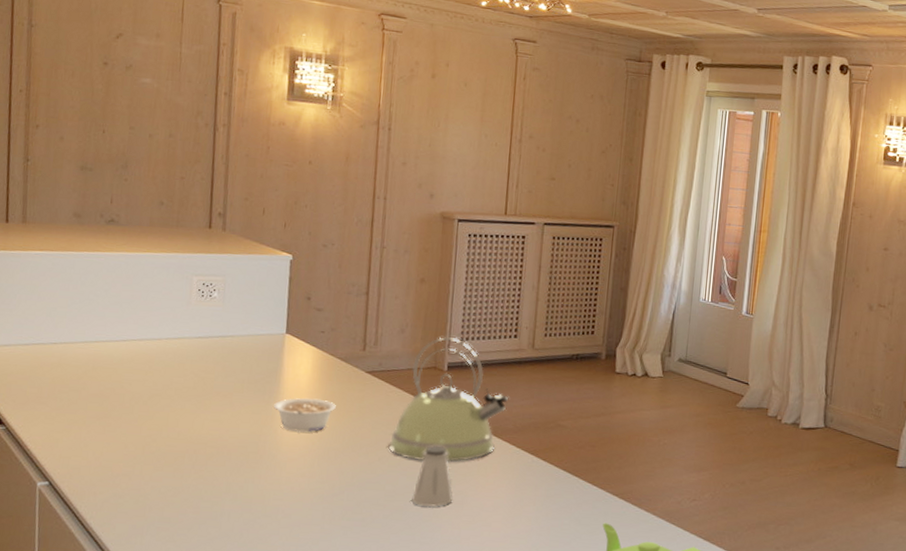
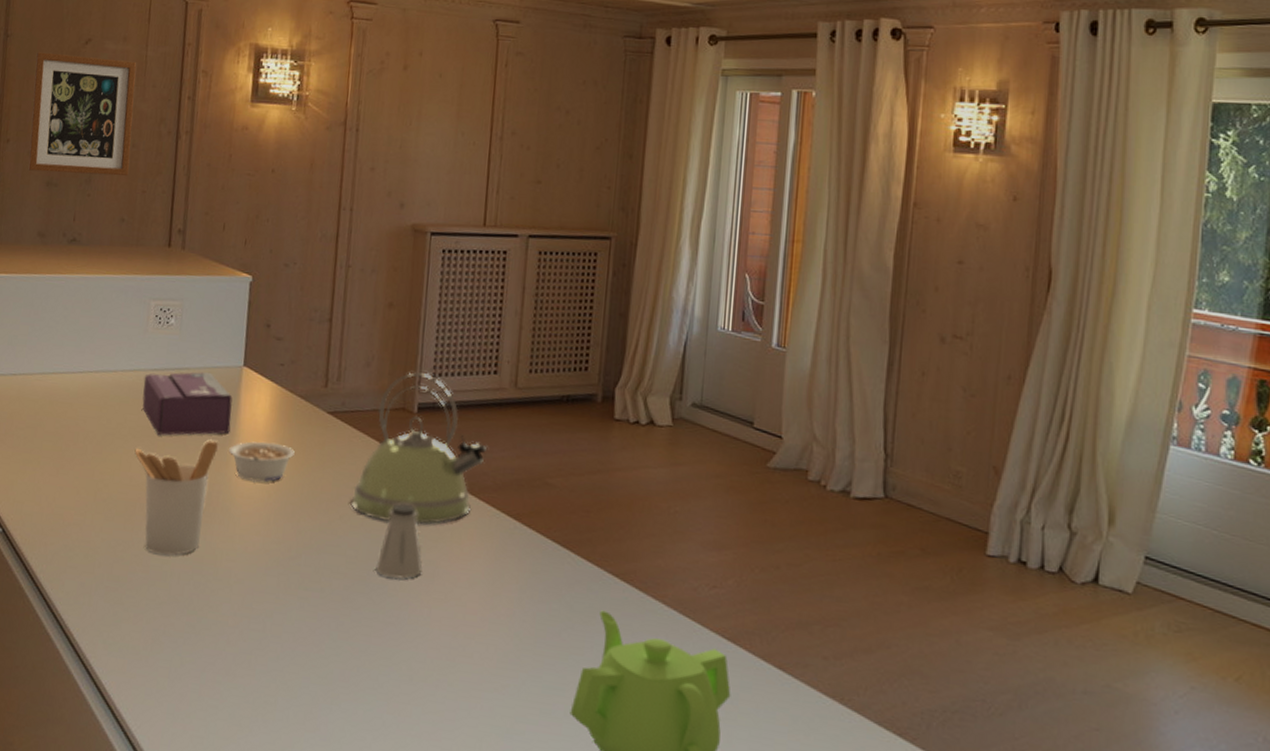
wall art: none [60,43,171,163] -> present [28,52,137,176]
utensil holder: none [181,398,263,498] -> present [134,440,218,556]
tissue box: none [187,339,277,395] -> present [142,372,233,436]

